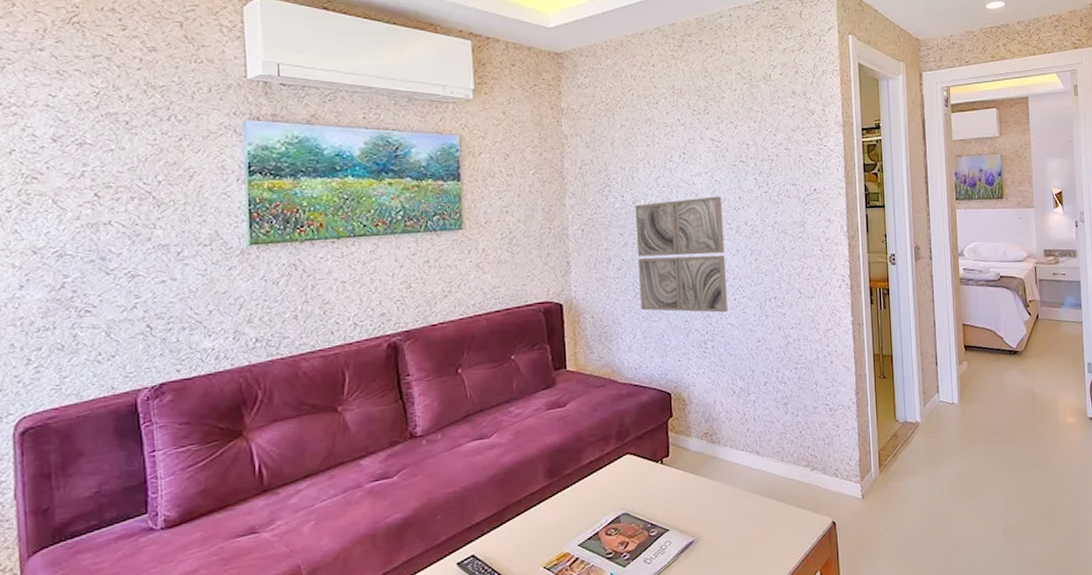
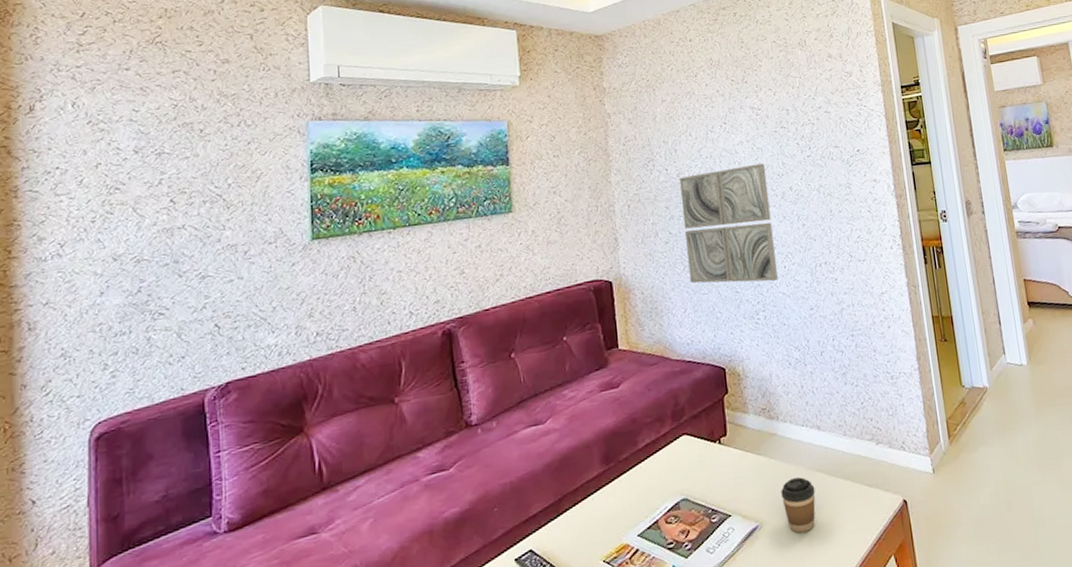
coffee cup: none [718,497,751,548] -> present [781,477,816,533]

